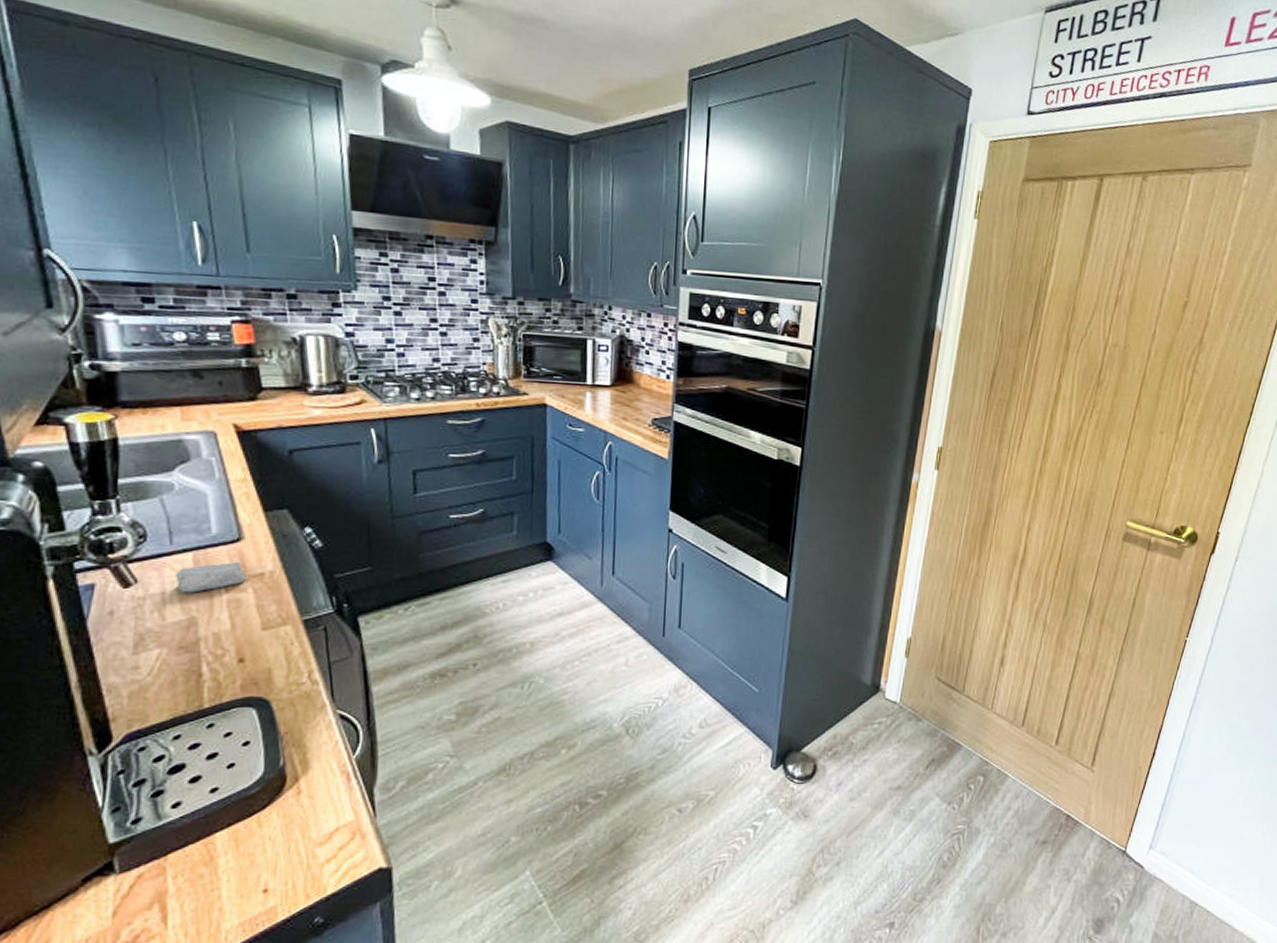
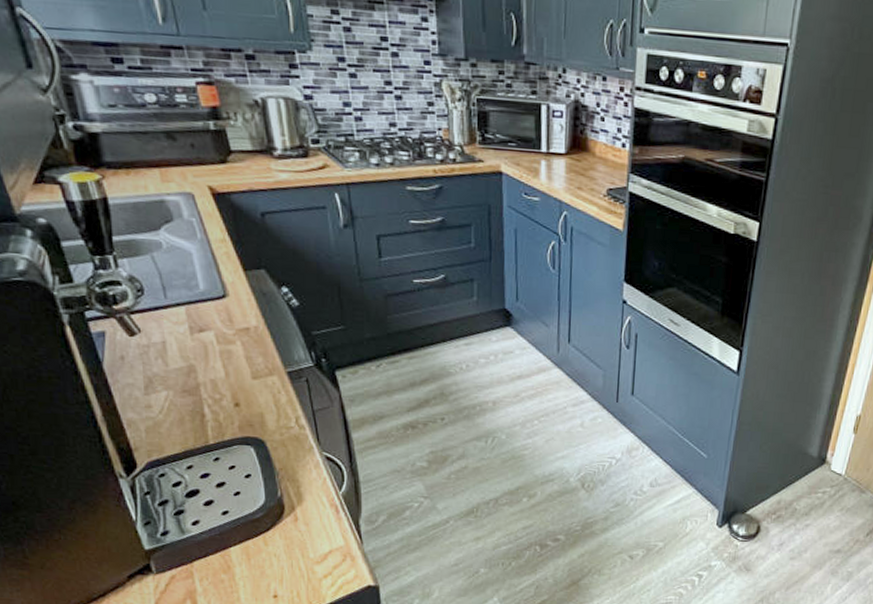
soap bar: present [176,562,246,593] -> none [173,317,234,343]

